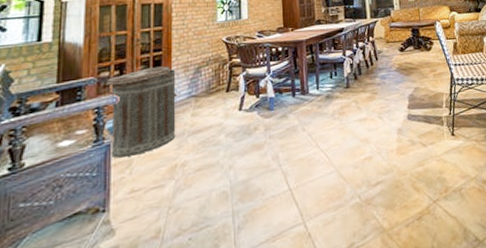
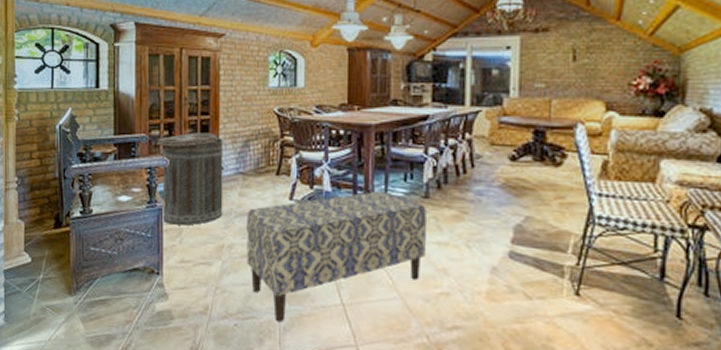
bench: none [200,88,351,224] -> present [246,190,426,323]

